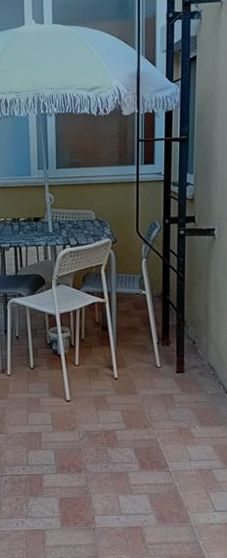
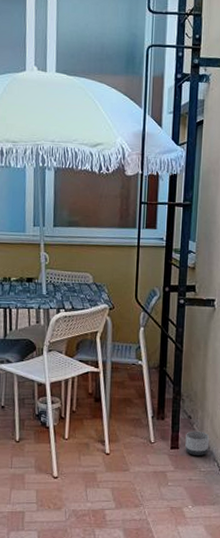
planter: none [191,355,215,380] -> present [185,431,210,456]

